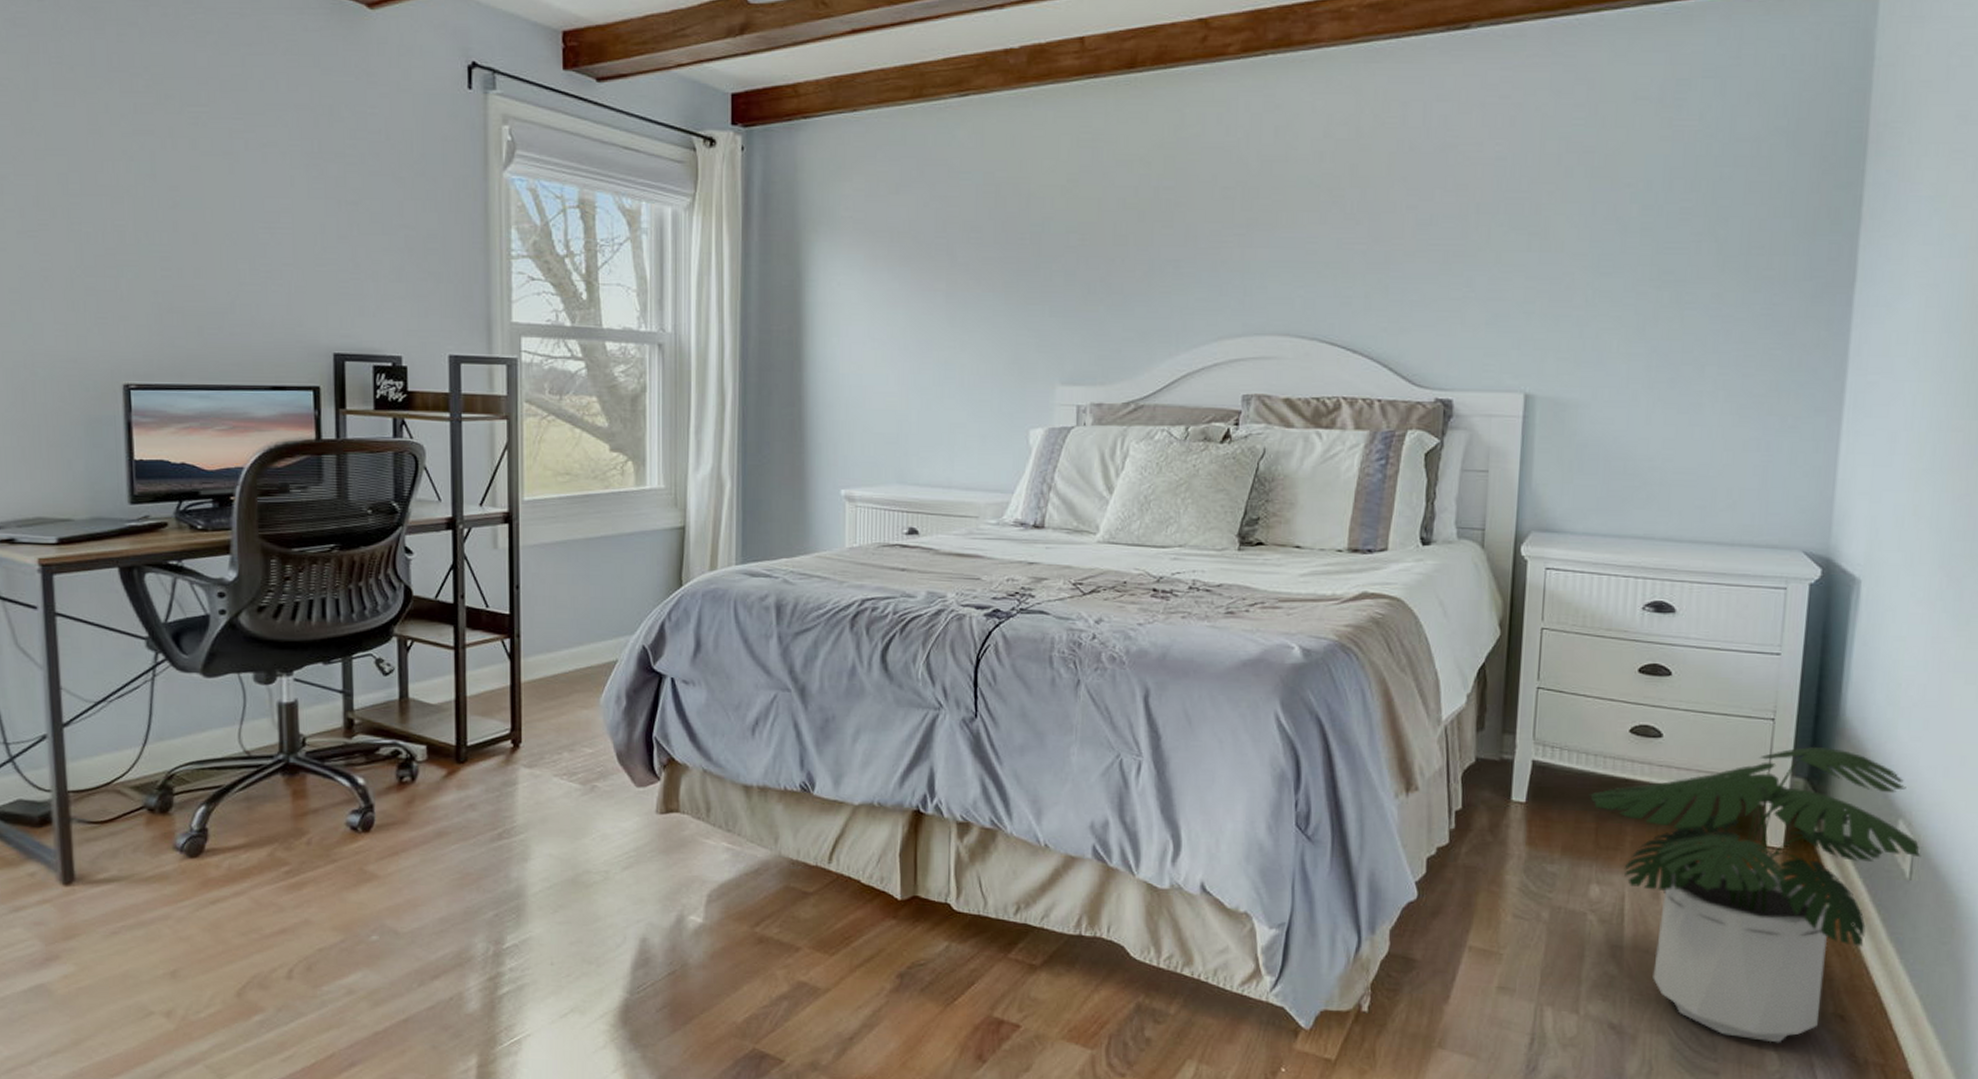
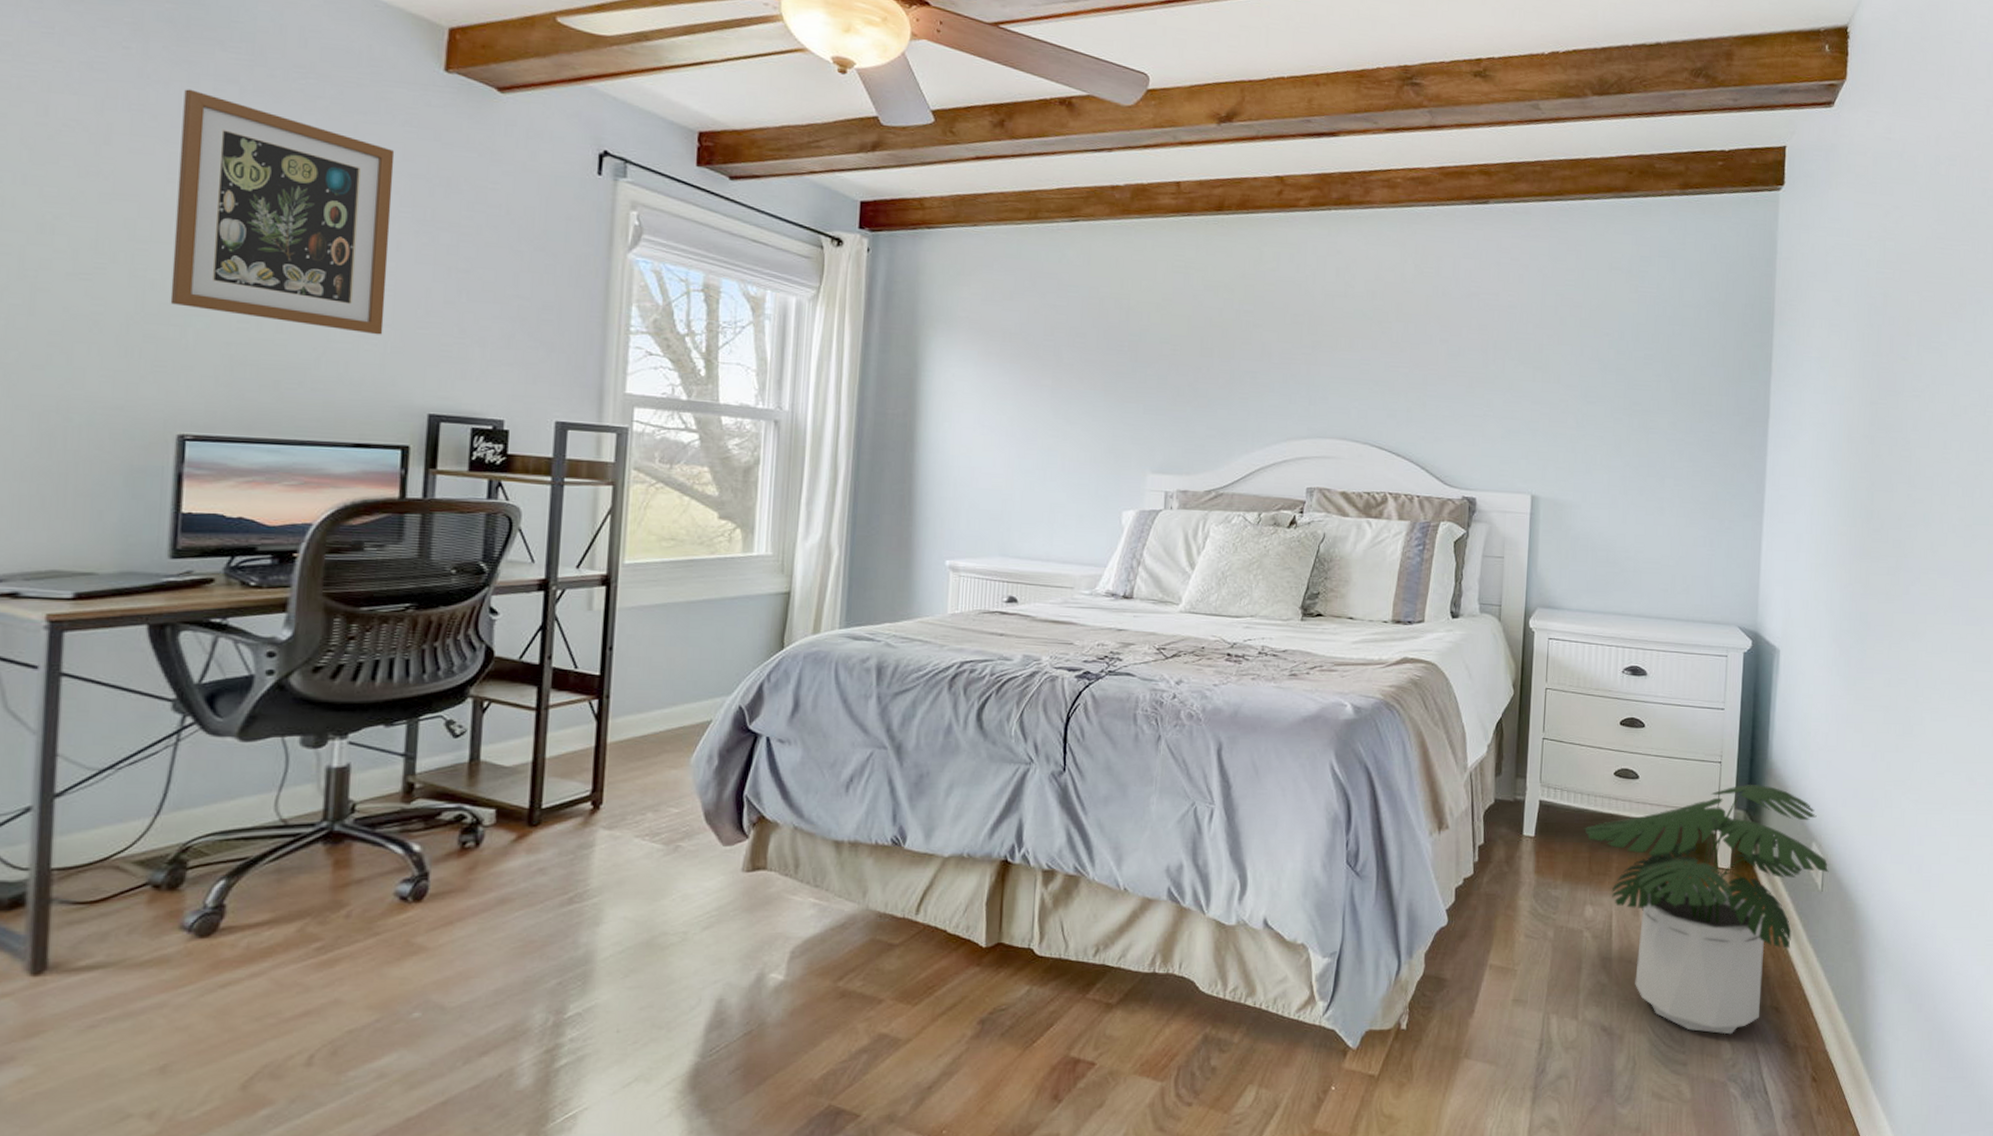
wall art: none [93,36,286,275] -> present [170,89,395,335]

